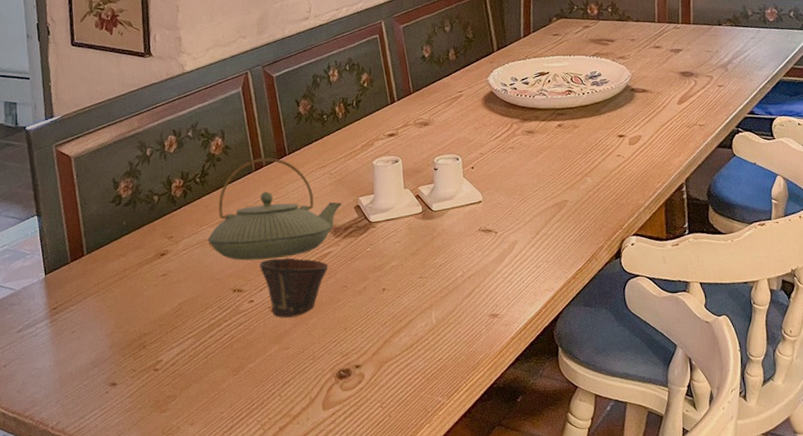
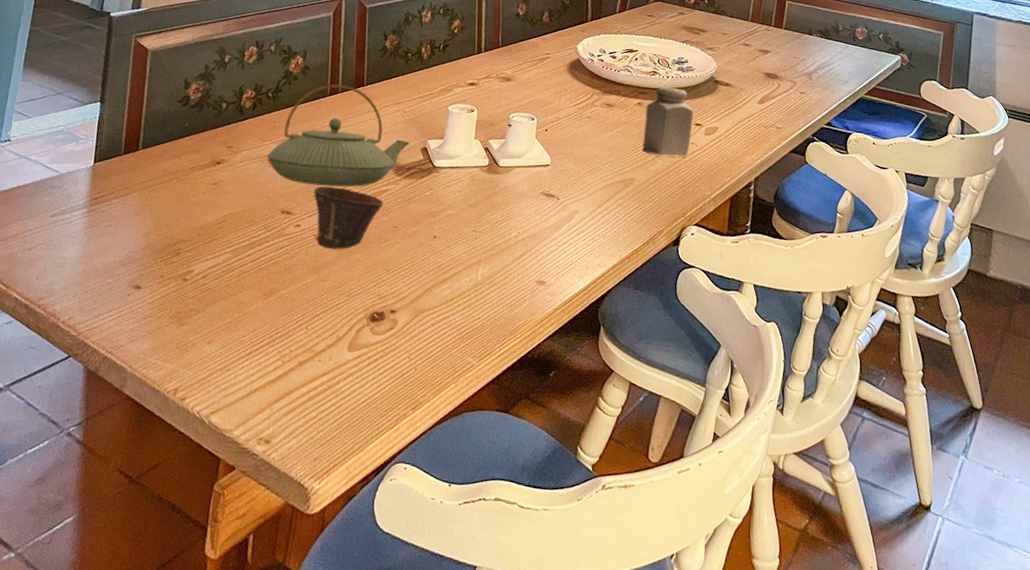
salt shaker: none [567,103,616,173] -> present [642,87,694,157]

